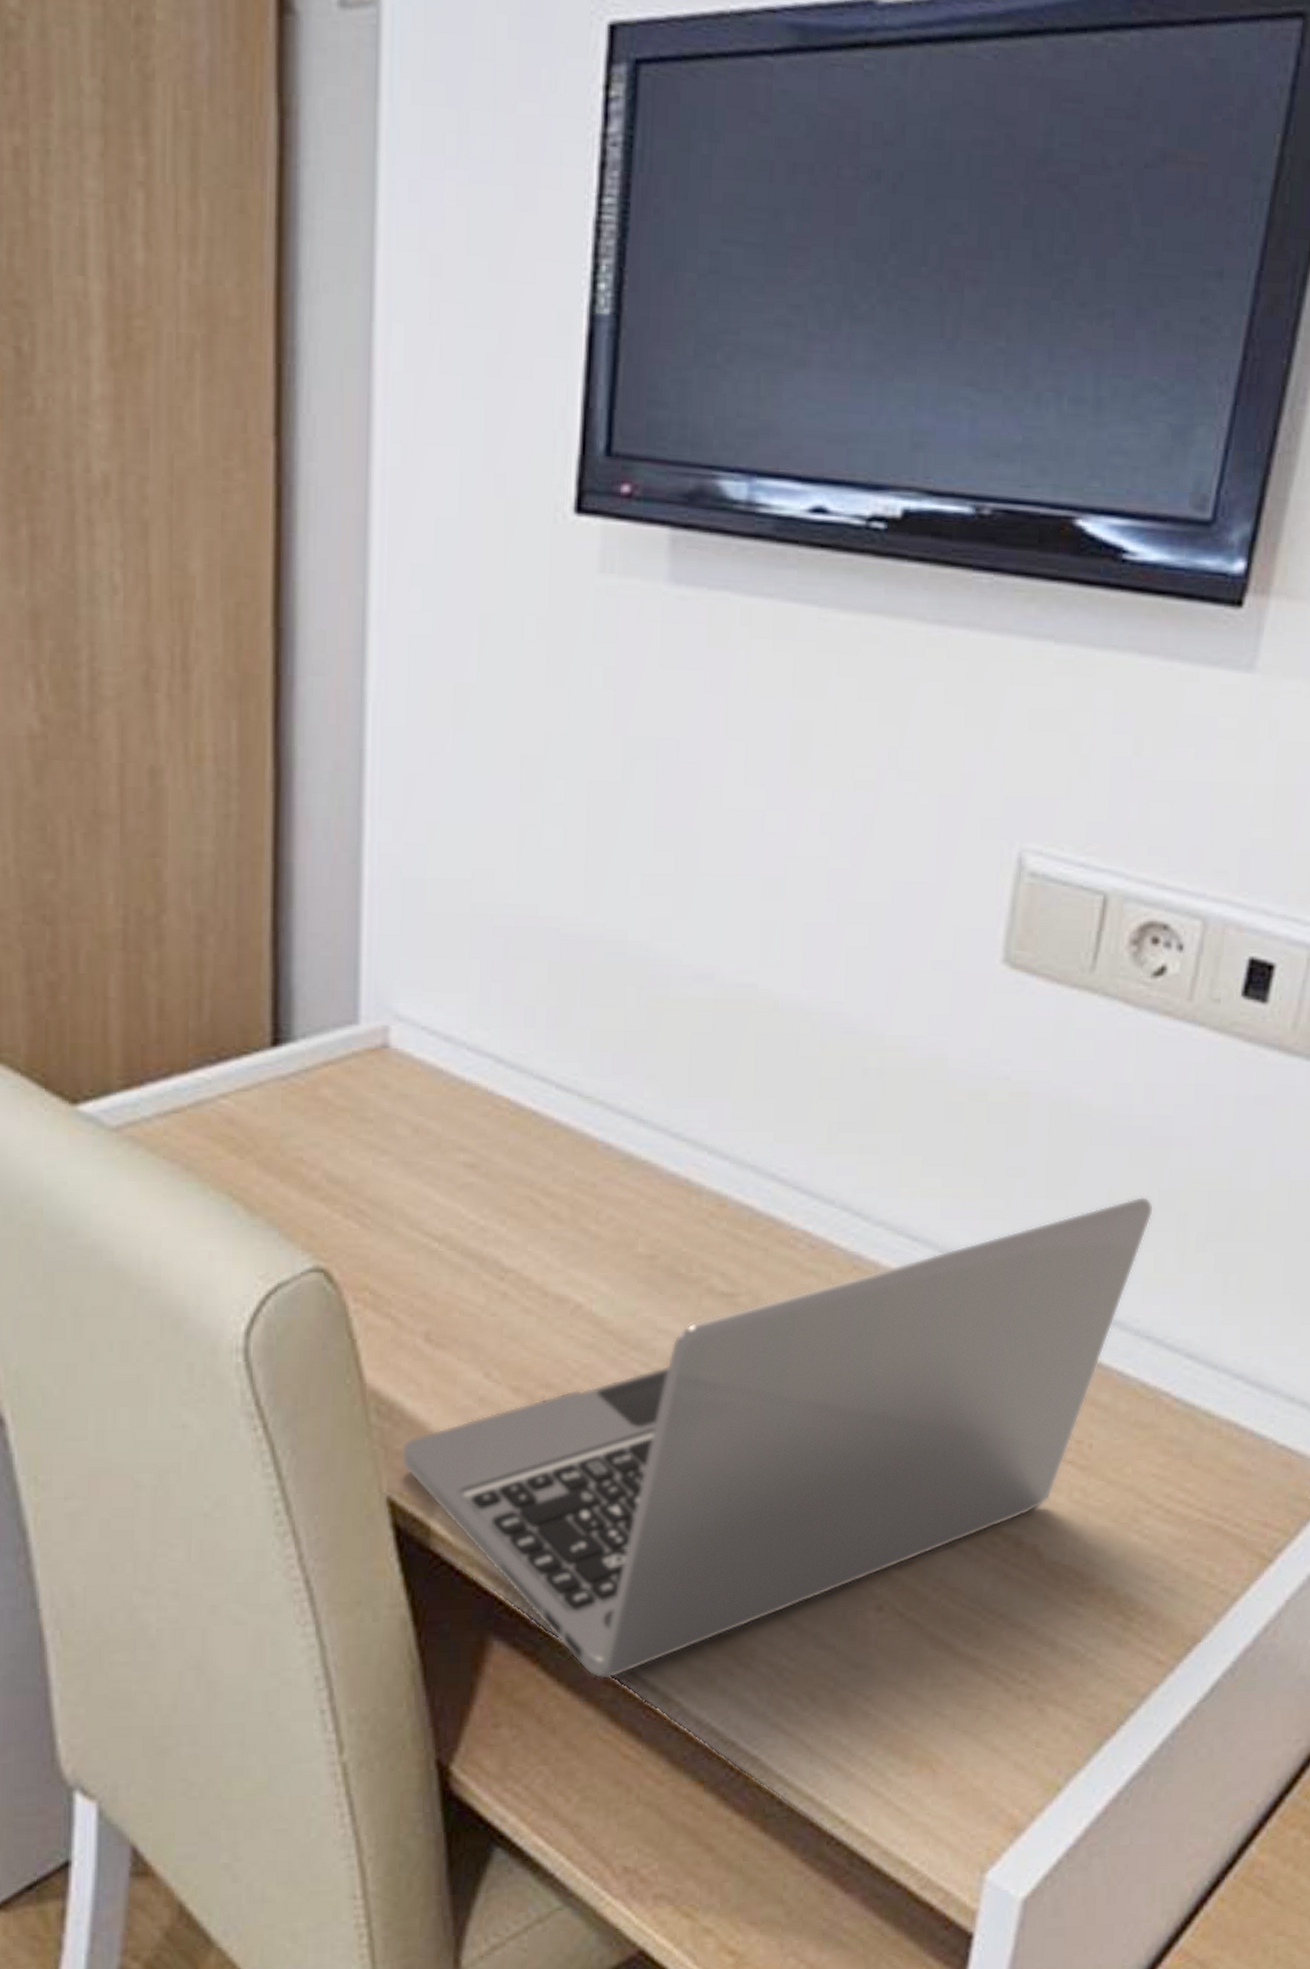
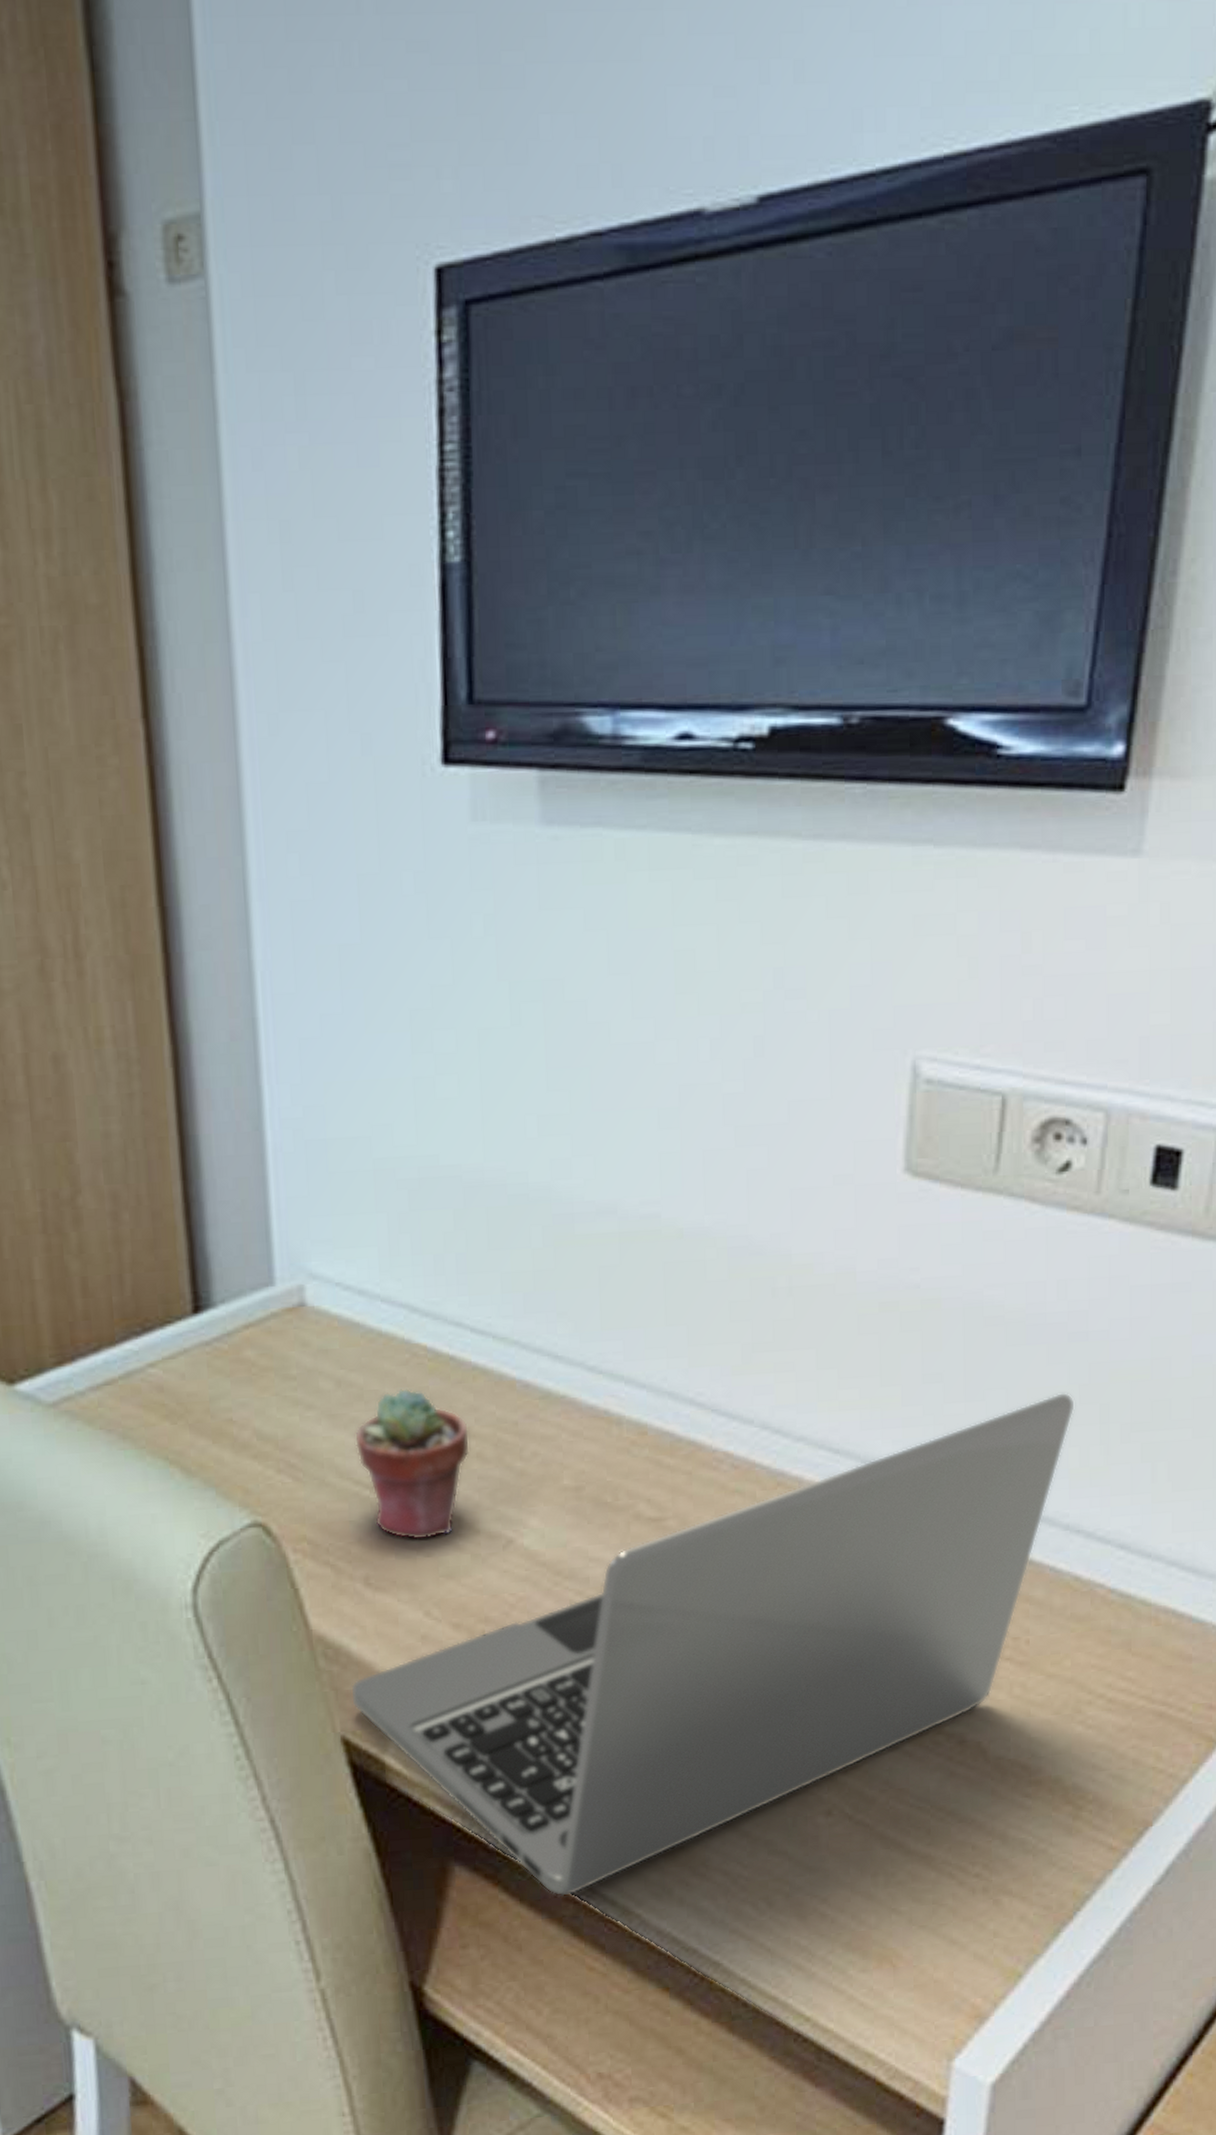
potted succulent: none [427,1141,547,1299] -> present [354,1388,471,1541]

